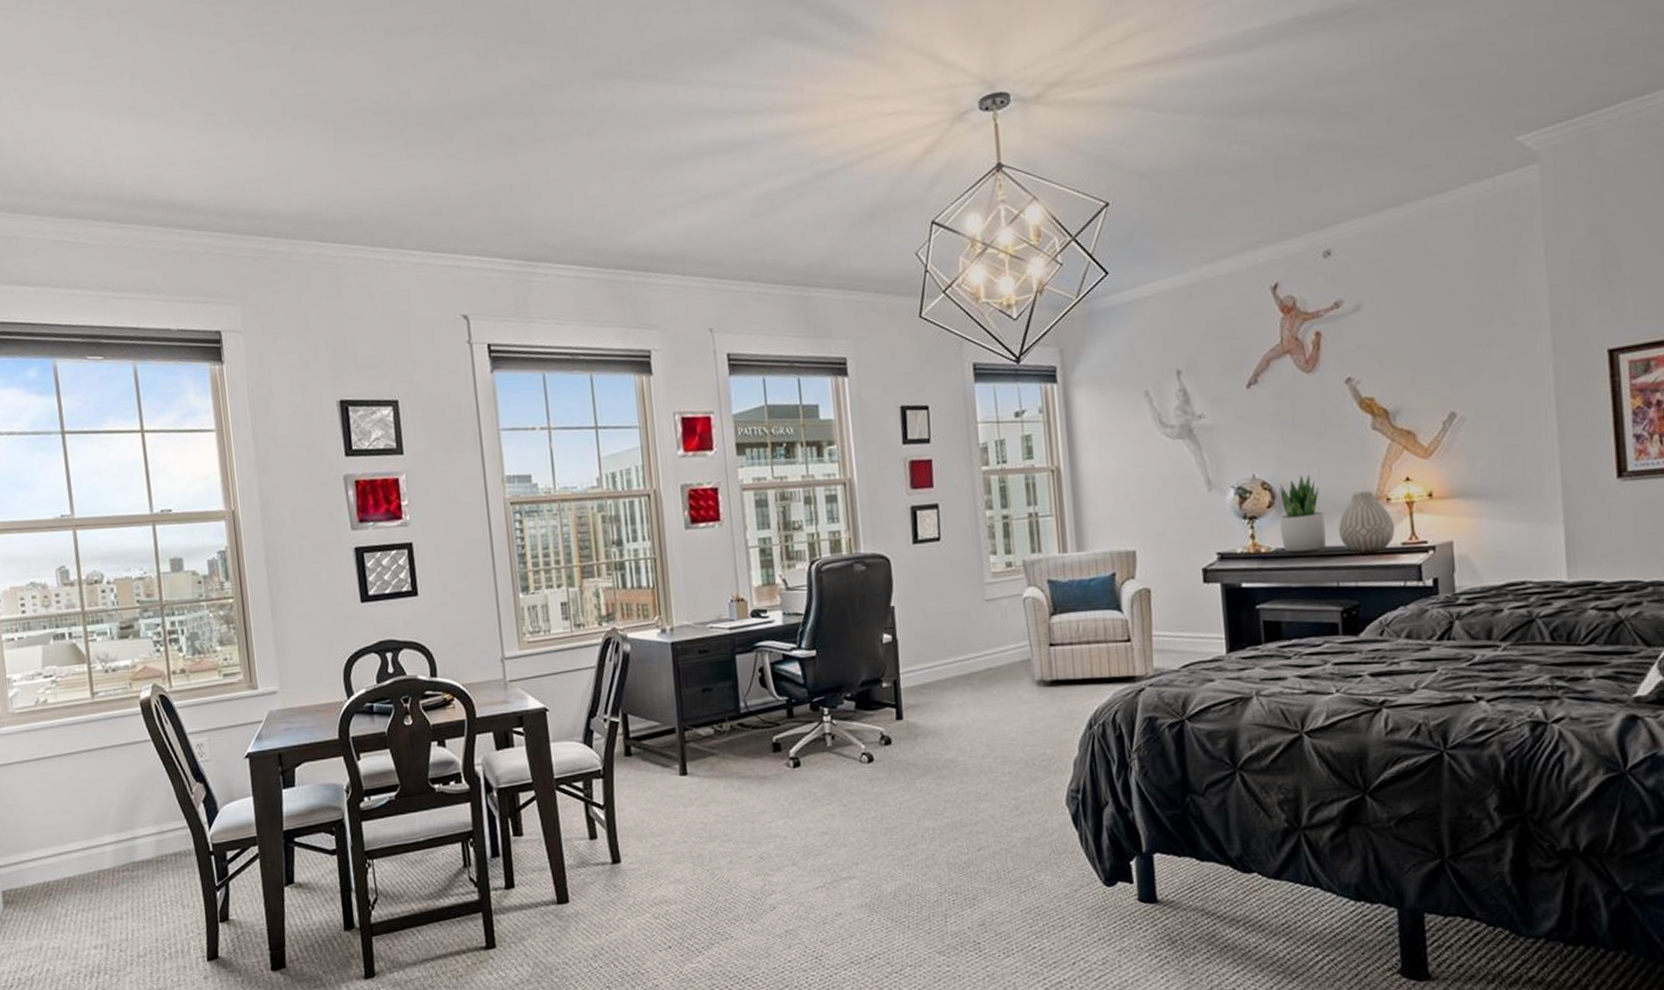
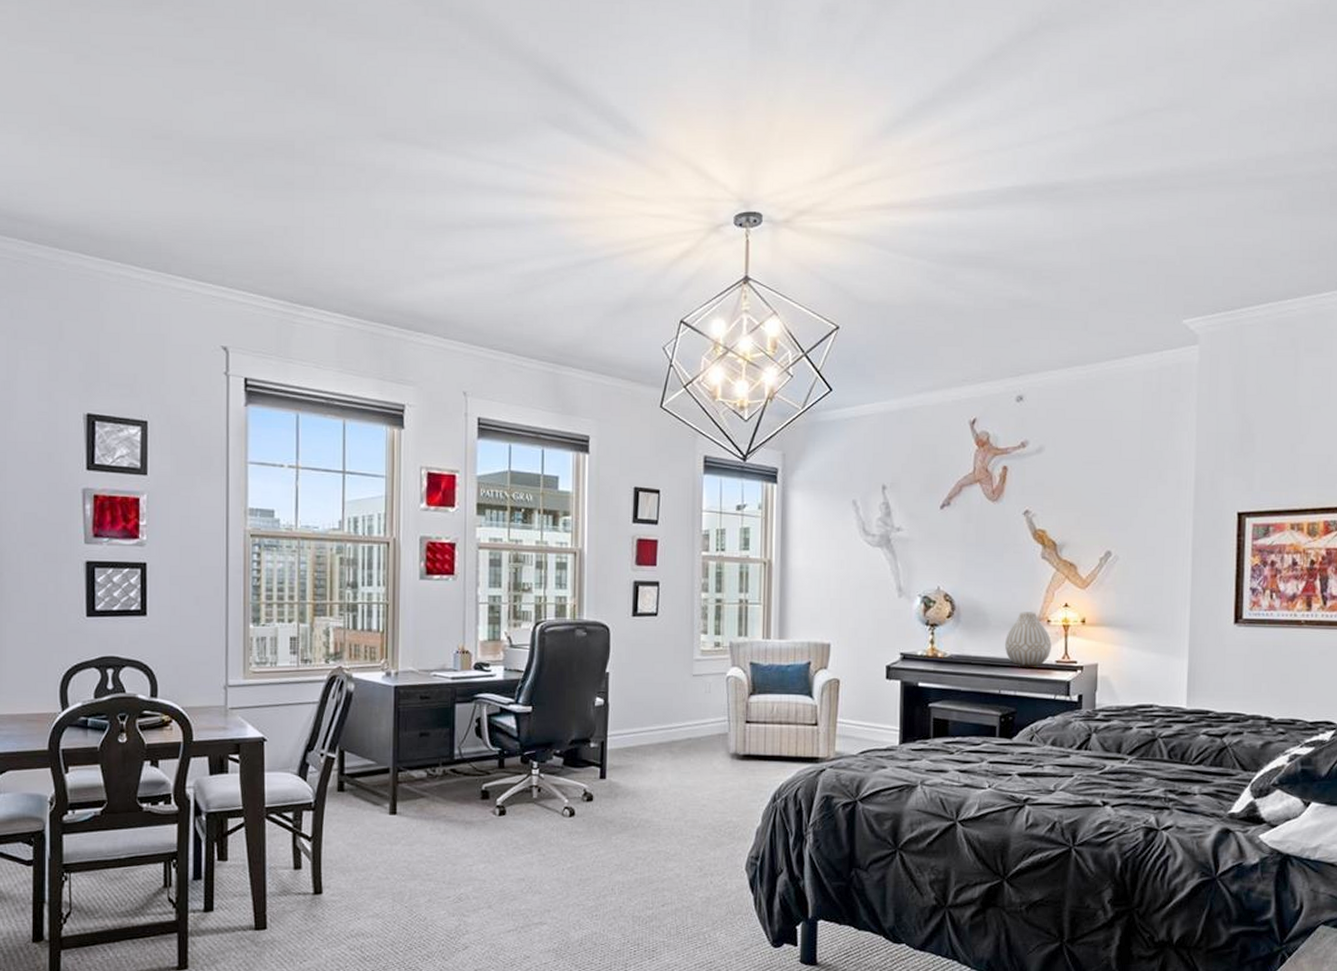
planter: present [1279,474,1326,556] -> none [956,591,994,663]

